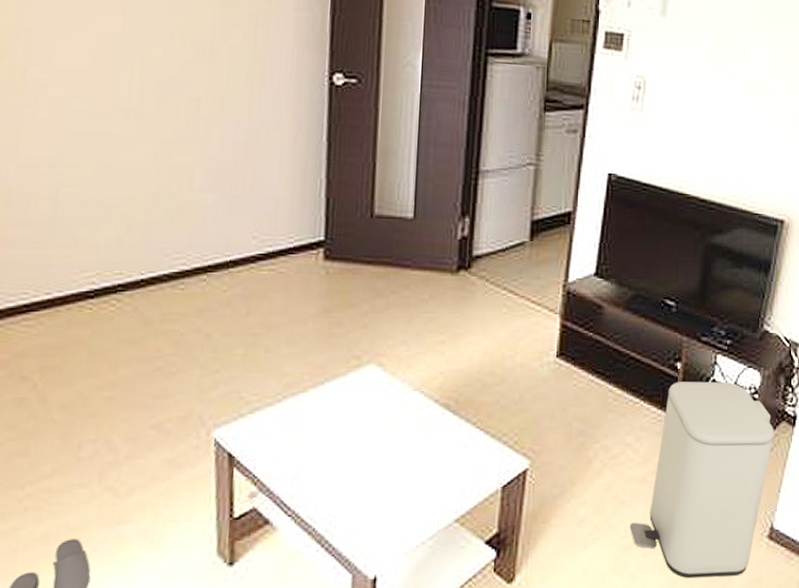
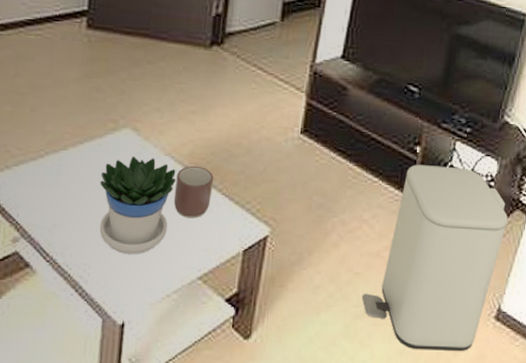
flowerpot: none [344,393,427,501] -> present [99,155,177,255]
mug: none [425,400,467,457] -> present [173,166,214,219]

